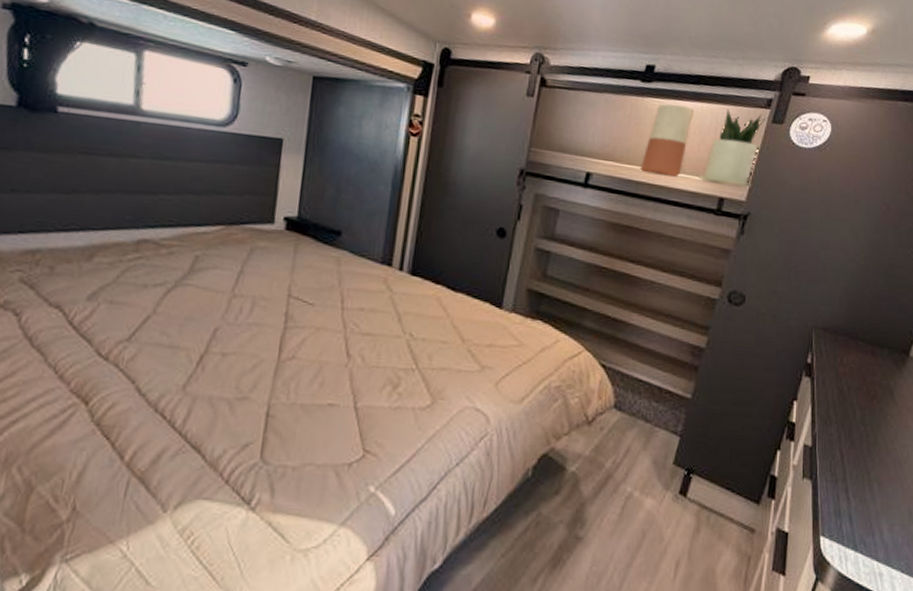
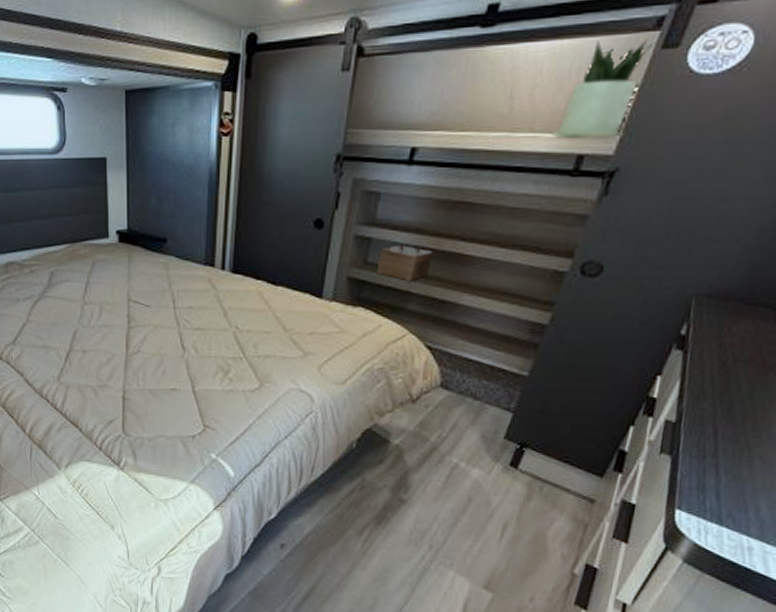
decorative box: none [554,261,607,298] -> present [376,245,434,282]
vase: present [641,104,694,177] -> none [477,47,550,139]

